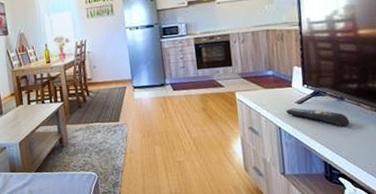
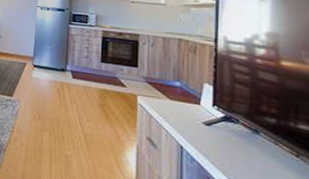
remote control: present [286,108,350,126] -> none [191,128,264,164]

